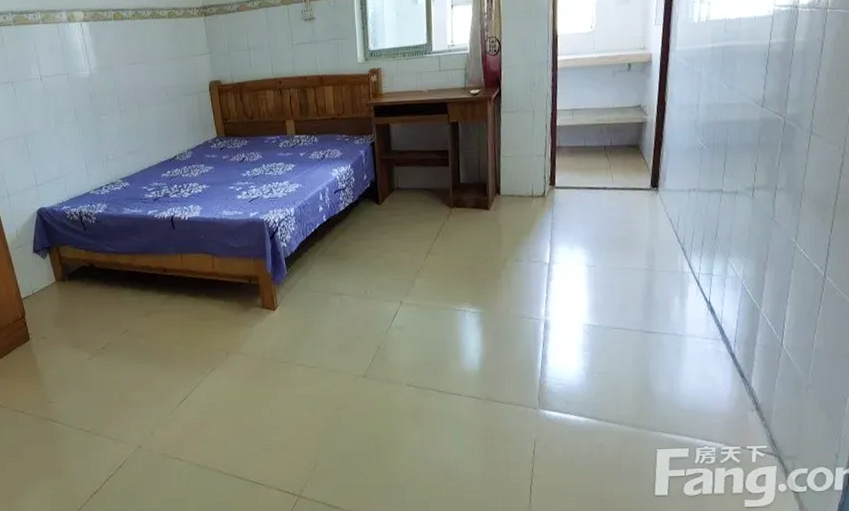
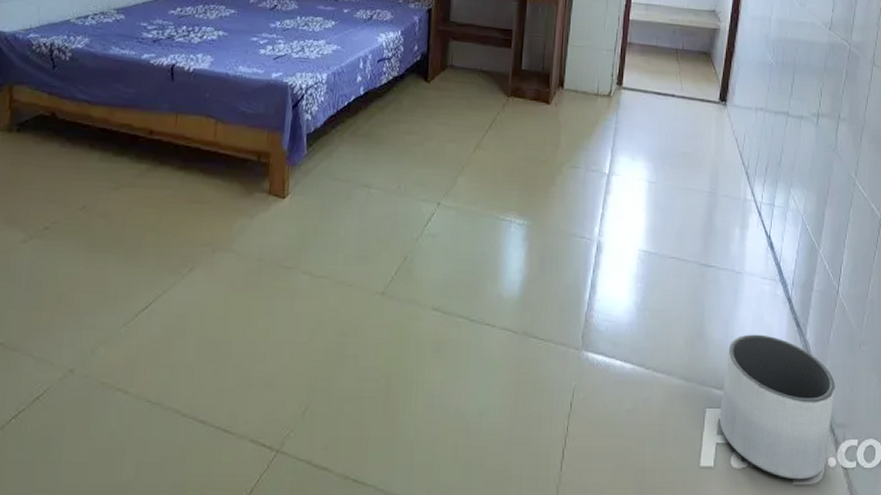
planter: none [671,386,783,503] -> present [720,334,835,480]

